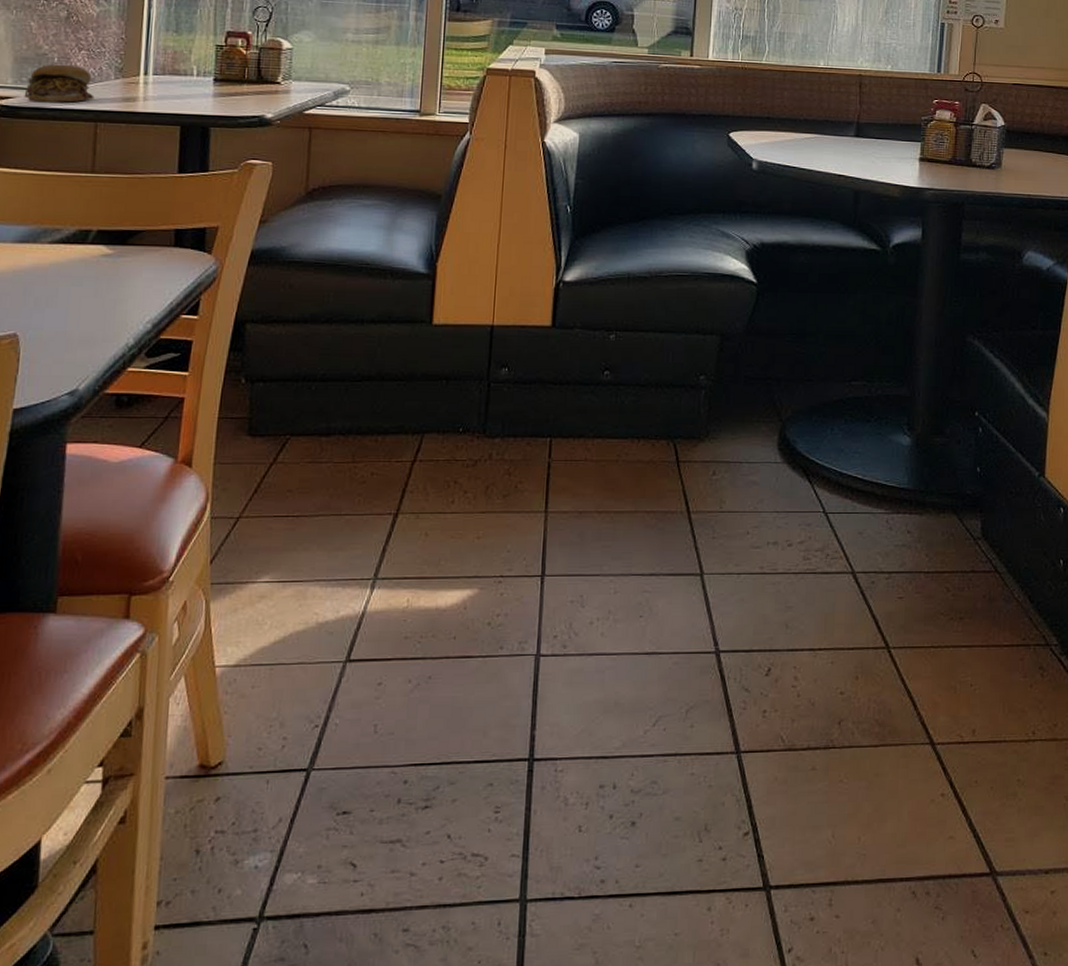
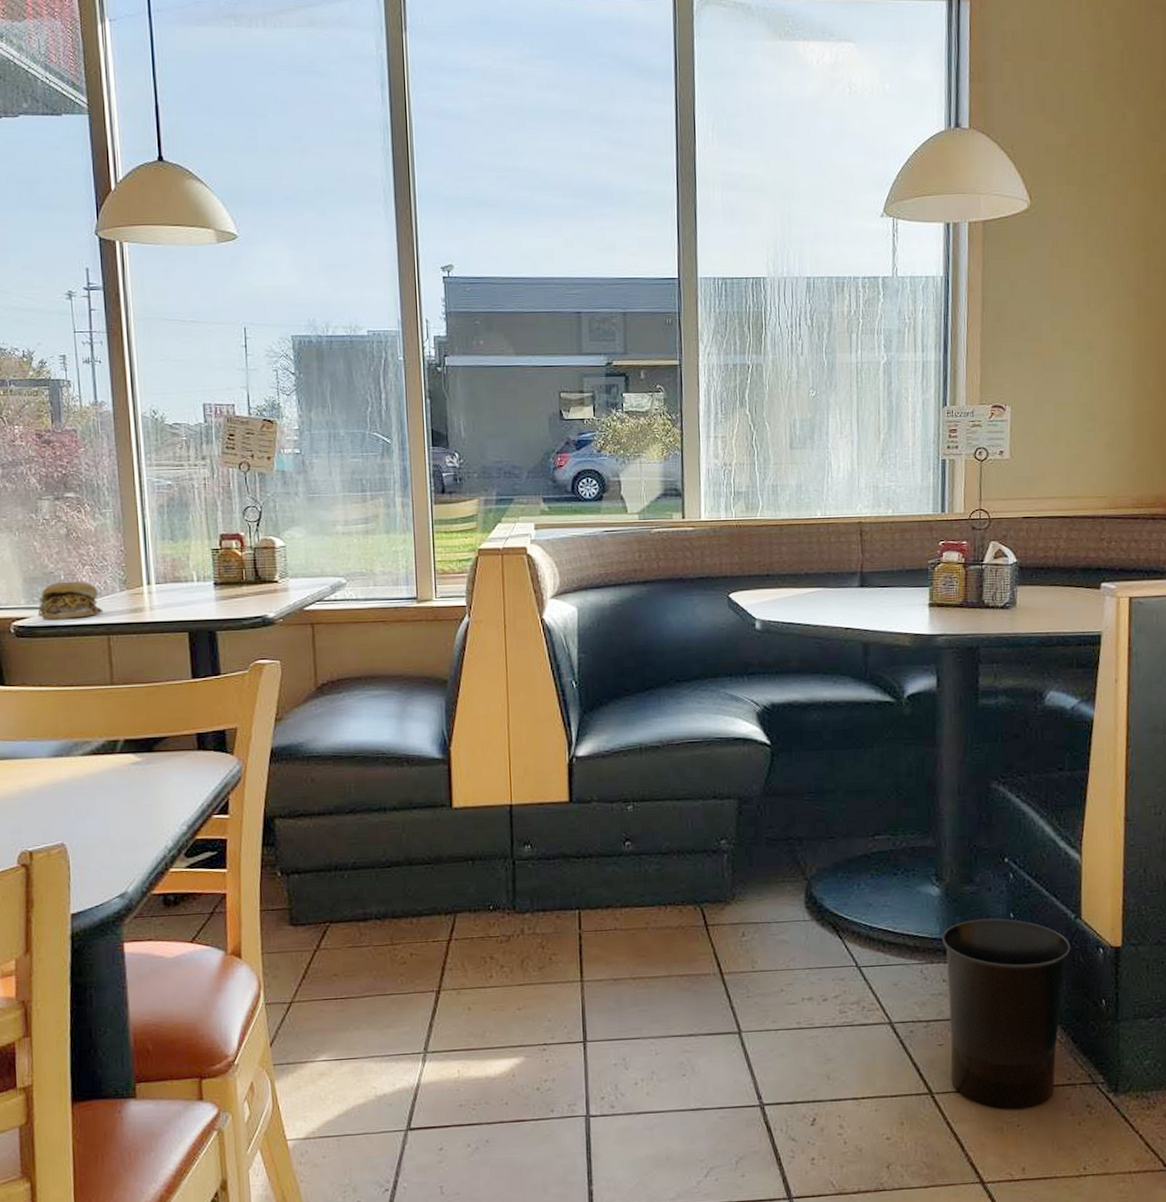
waste bin: none [908,471,1033,668] -> present [942,918,1071,1109]

